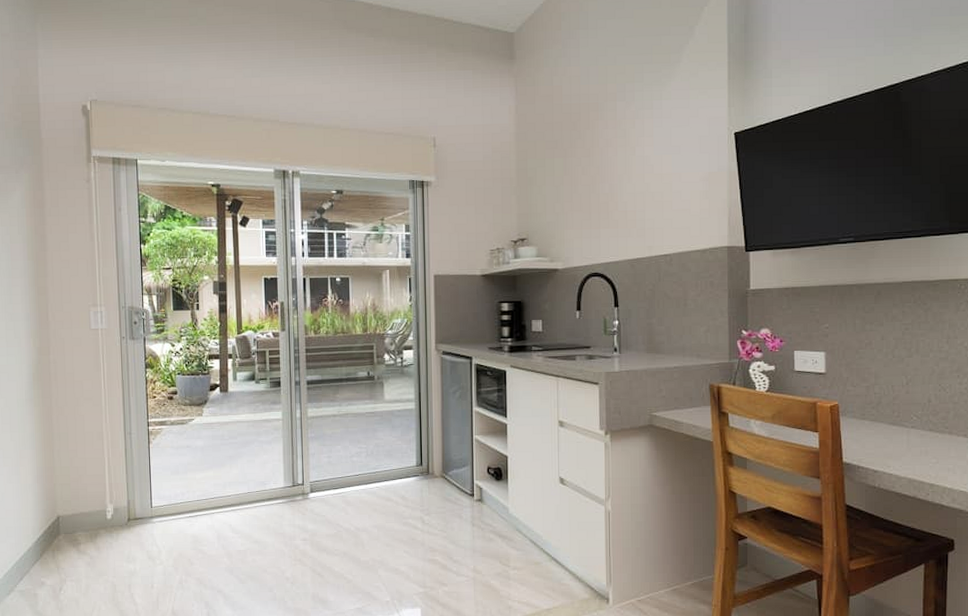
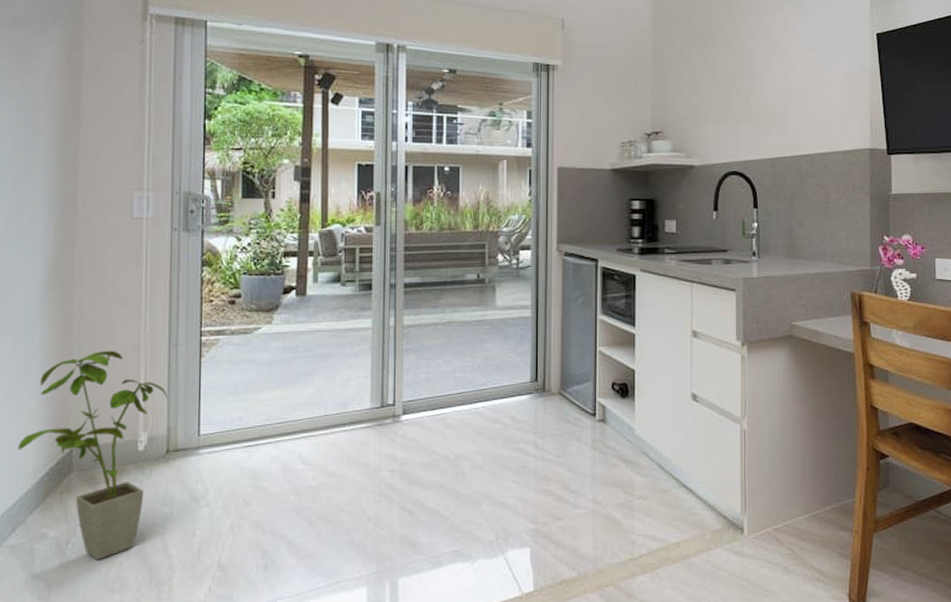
house plant: none [20,437,127,605] -> present [17,350,168,561]

